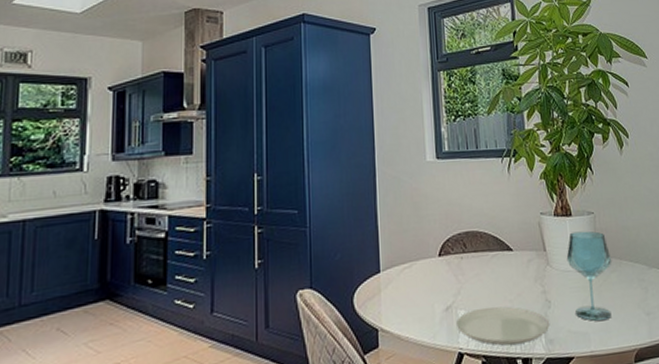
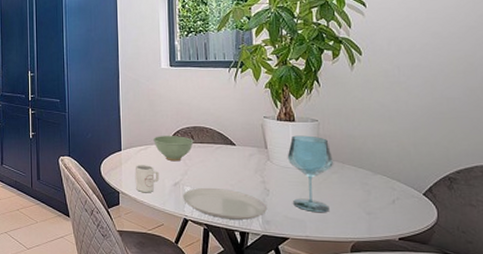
mug: none [397,287,428,326] -> present [135,165,160,193]
bowl: none [419,245,467,280] -> present [153,136,194,162]

